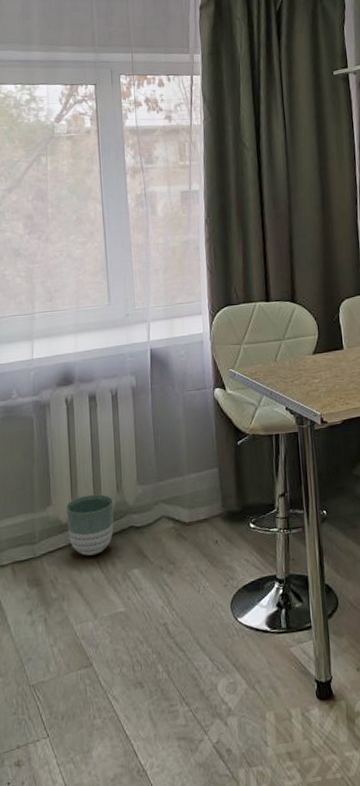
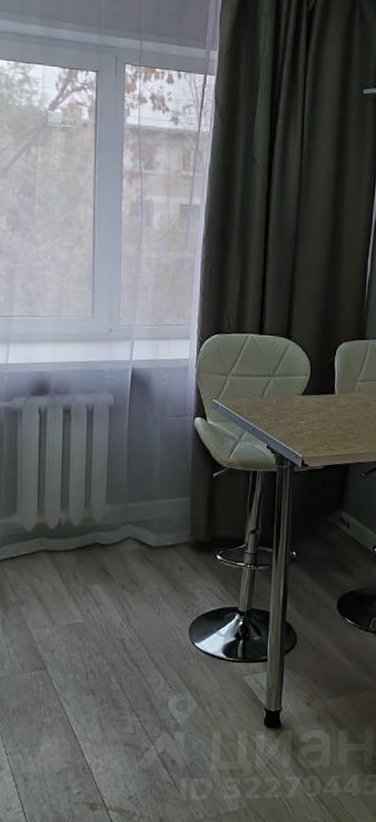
planter: present [65,494,114,556] -> none [31,507,80,566]

